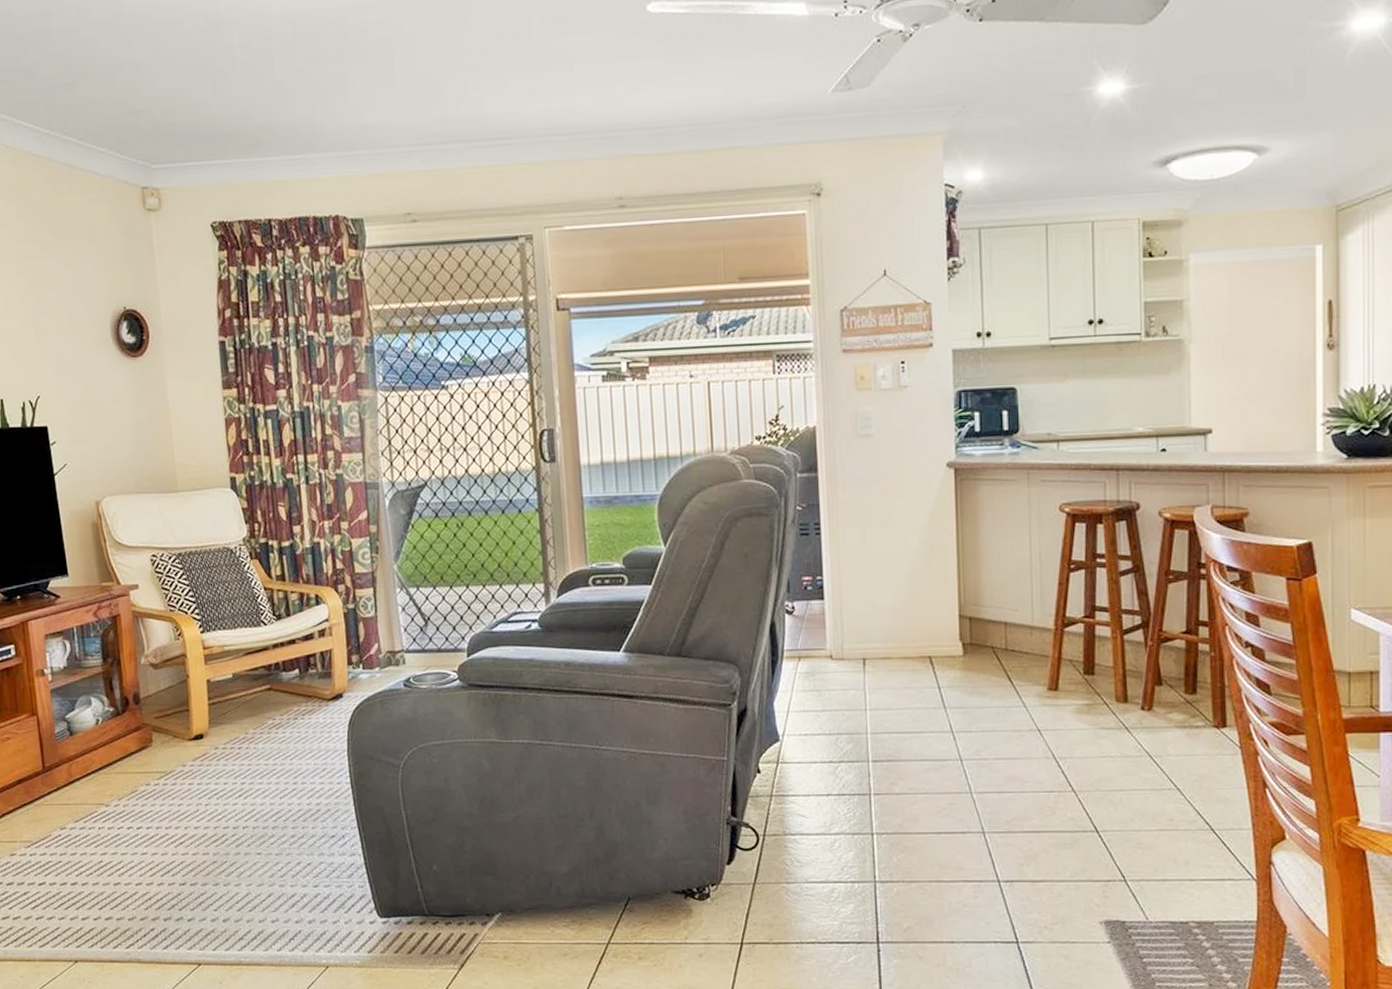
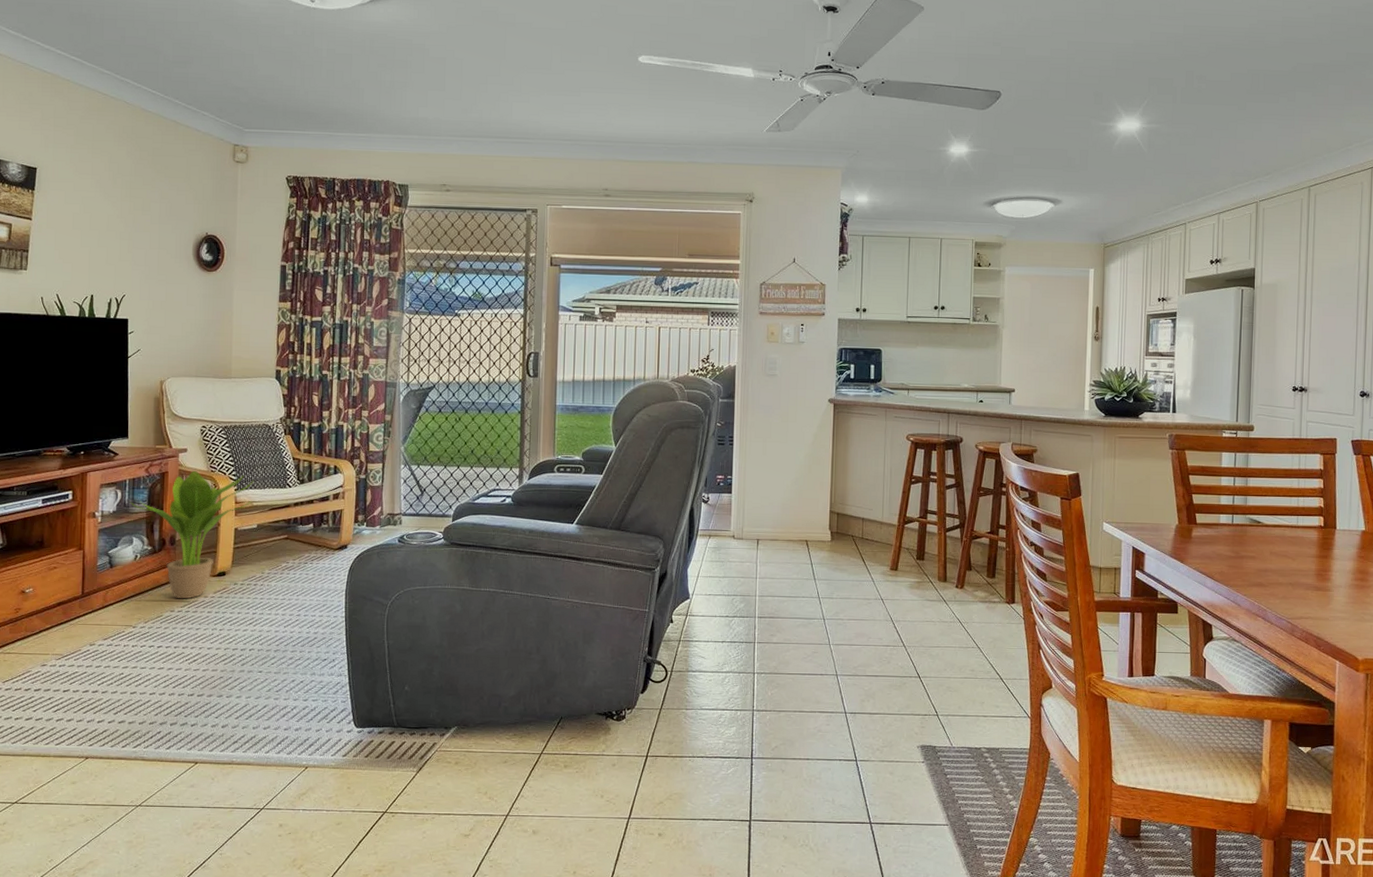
potted plant: none [81,610,222,770] -> present [129,470,254,599]

